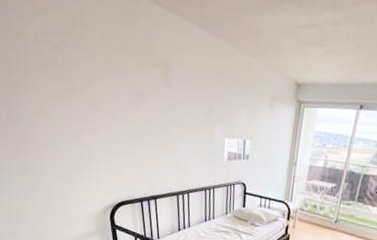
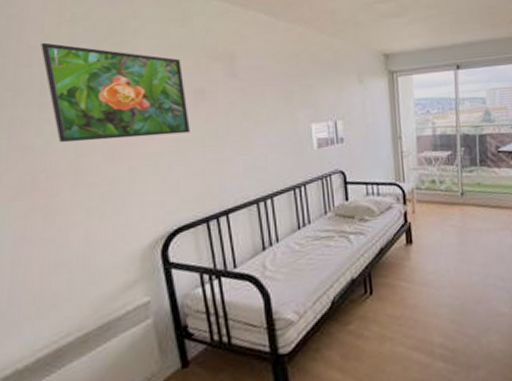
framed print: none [23,29,132,129] -> present [40,42,190,143]

